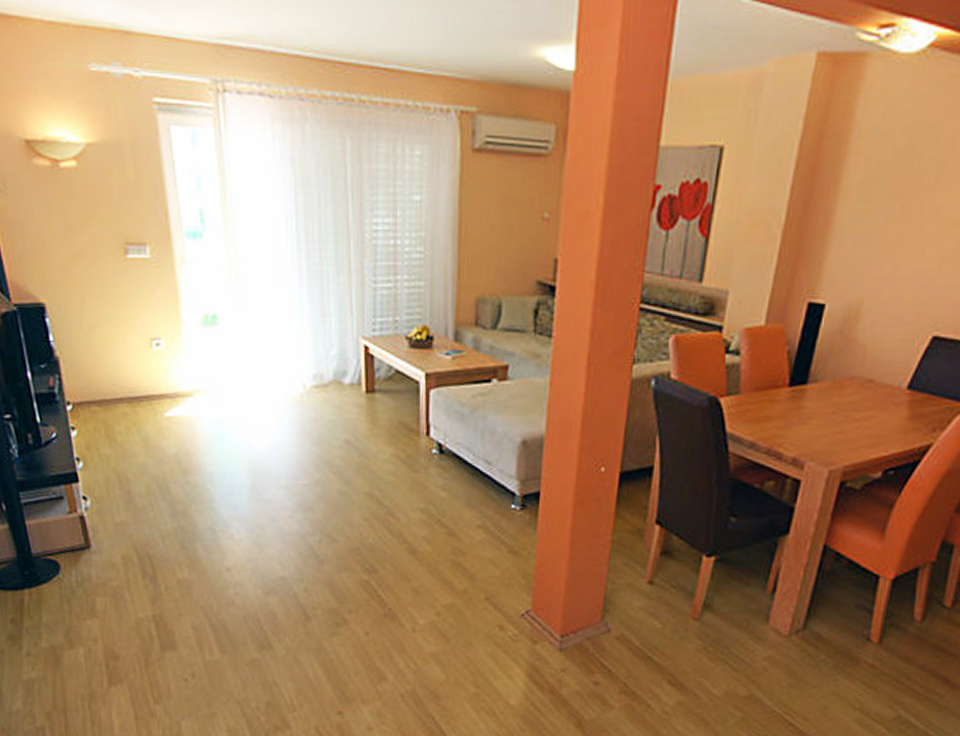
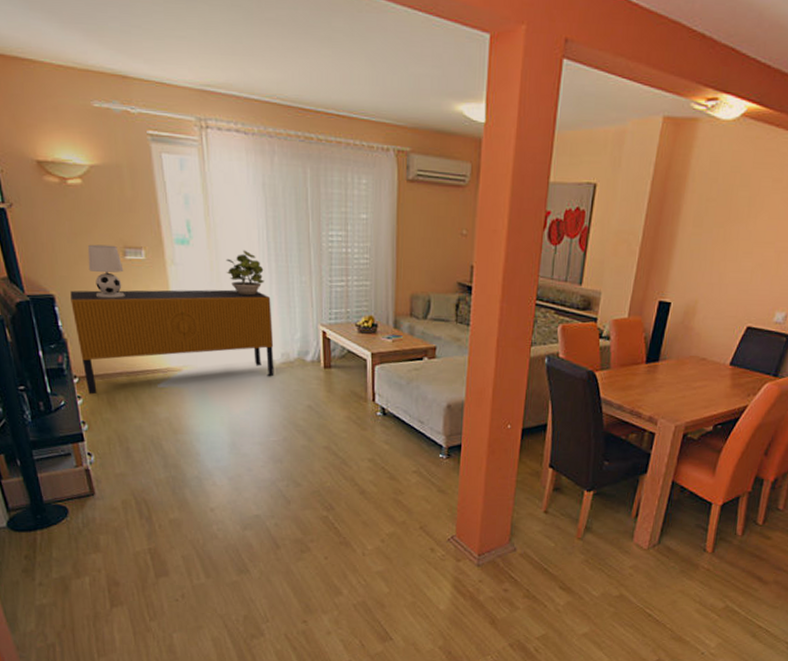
sideboard: none [63,294,304,425] -> present [70,289,274,395]
table lamp: none [83,240,127,306] -> present [87,244,125,298]
potted plant: none [246,244,293,302] -> present [226,250,264,296]

